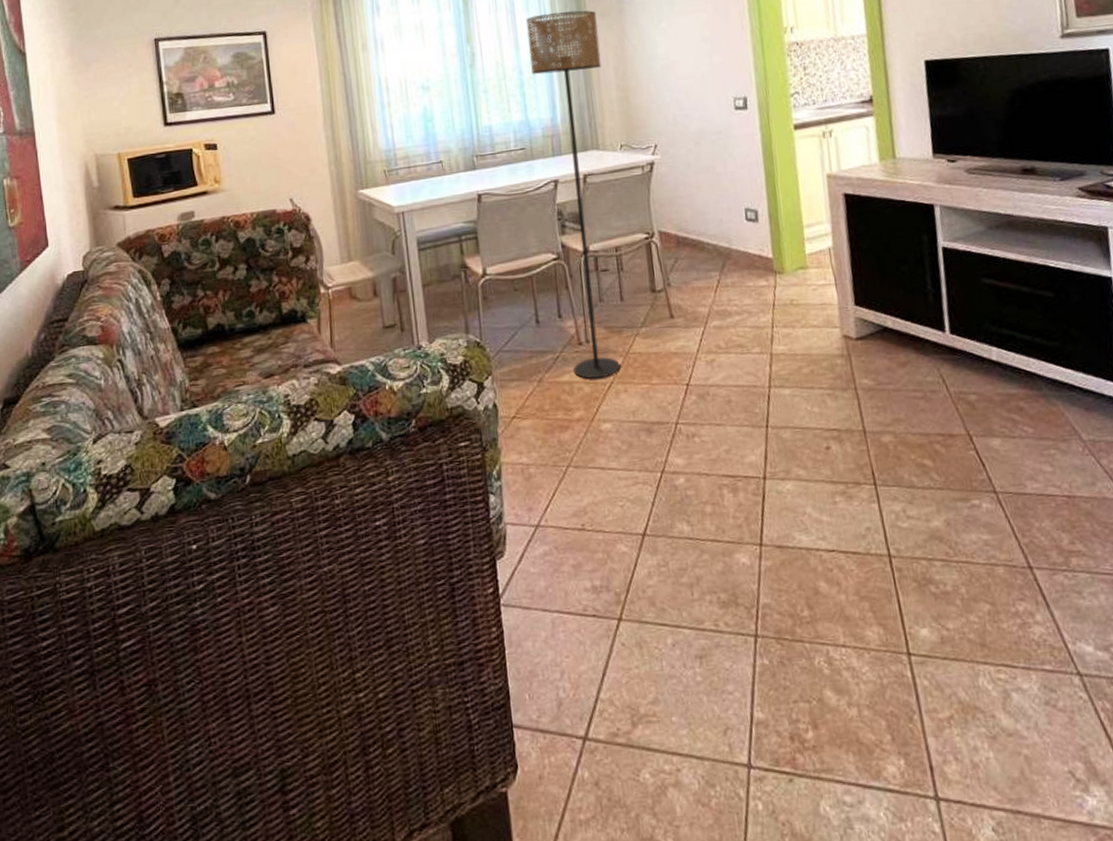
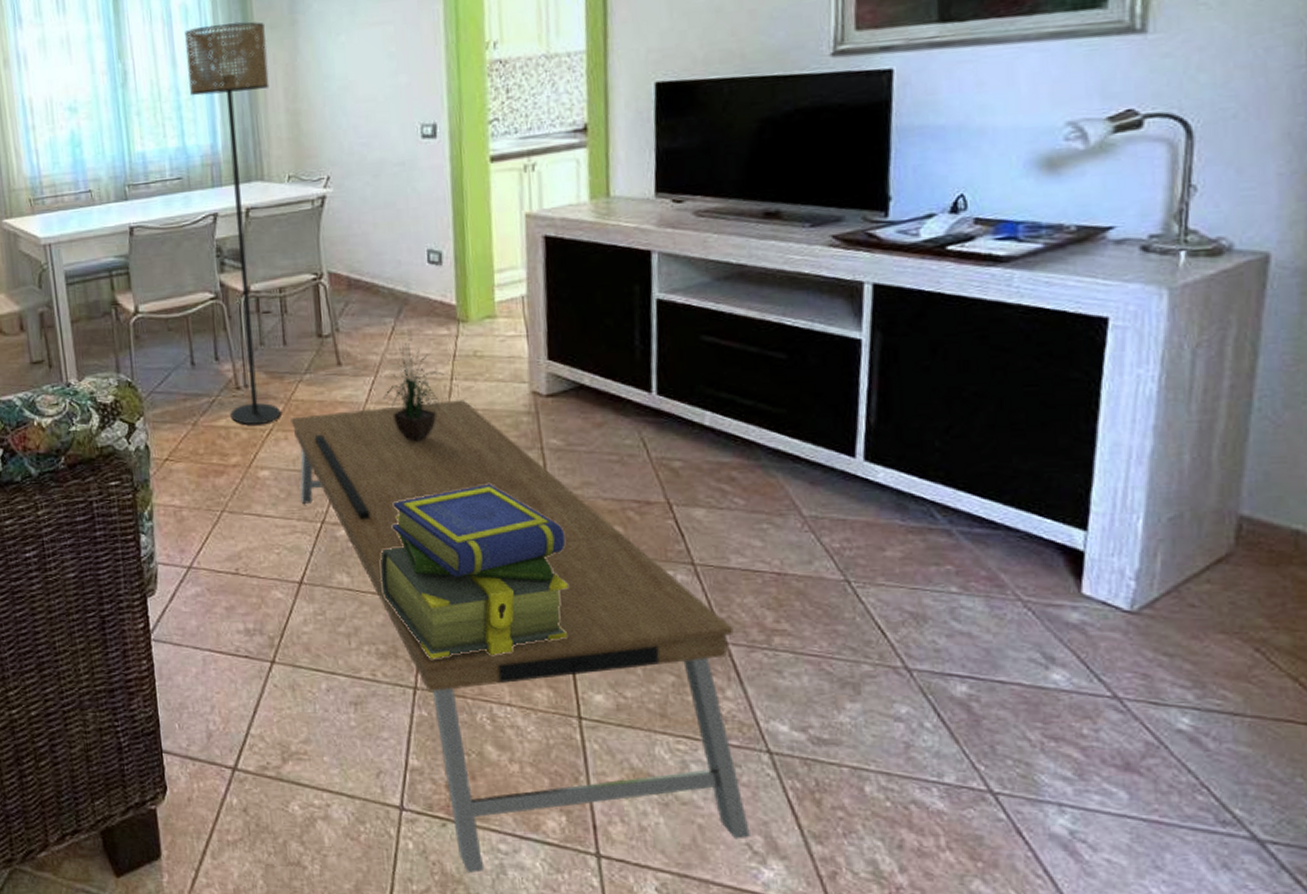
coffee table: none [629,345,1072,832] -> present [290,398,750,874]
potted plant: none [711,284,767,389] -> present [382,332,445,443]
stack of books: none [717,425,891,604] -> present [380,484,568,659]

